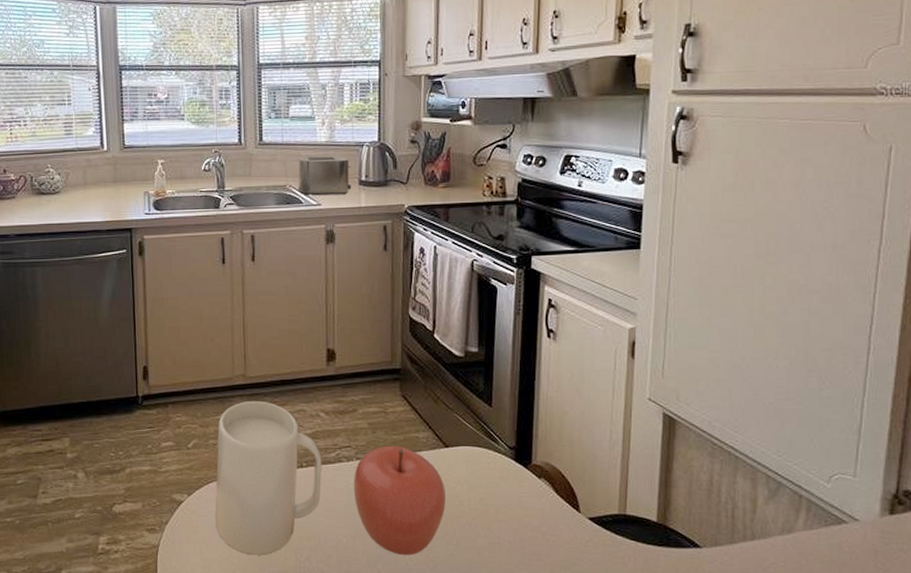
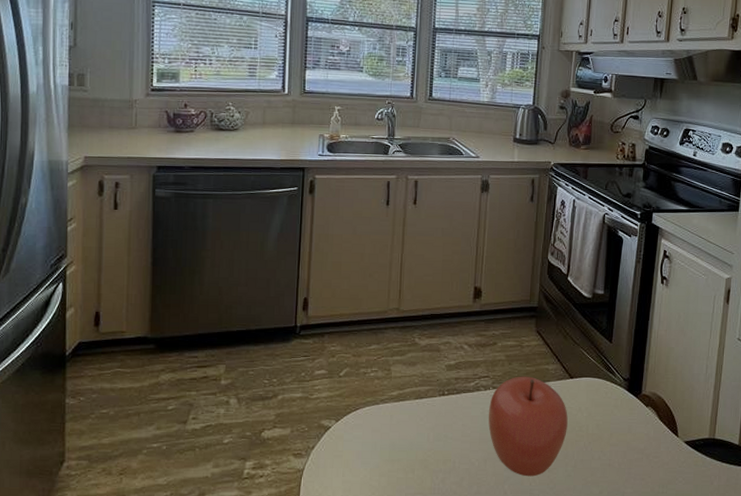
mug: present [214,400,322,555] -> none [359,332,462,478]
toaster: present [298,155,352,195] -> none [460,112,508,150]

